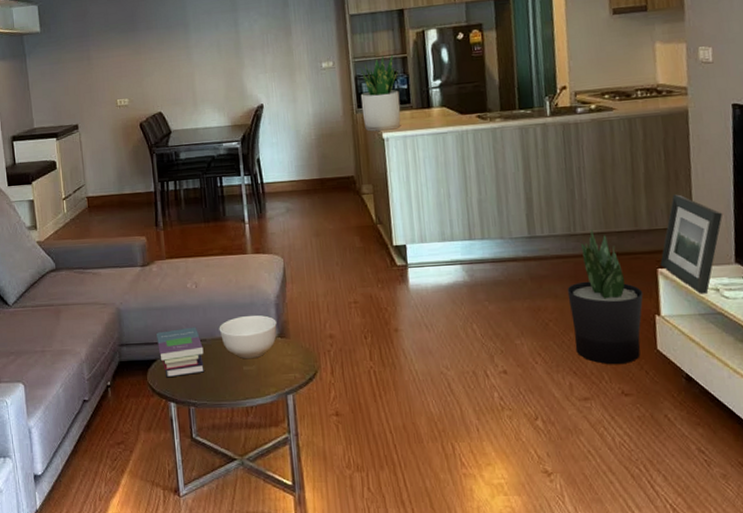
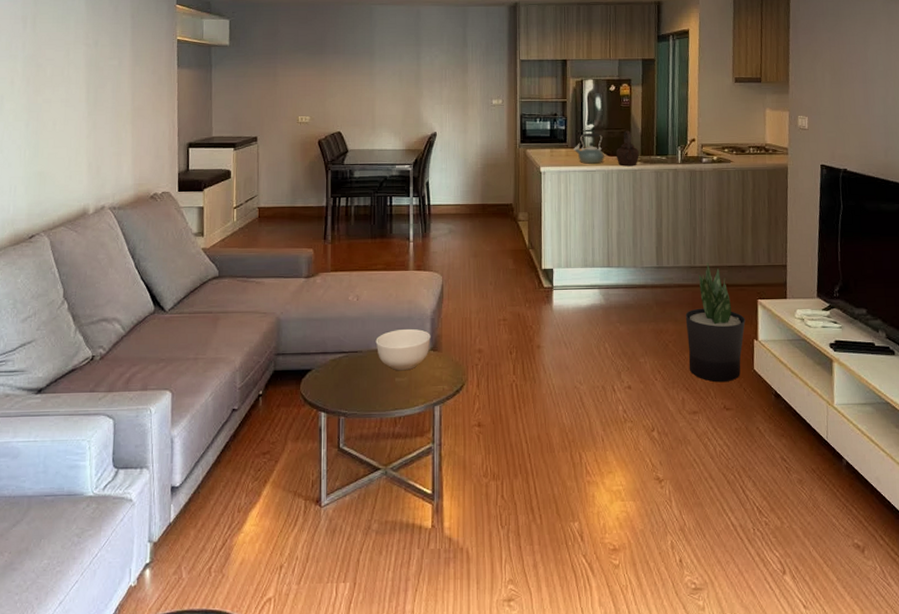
books: present [156,327,204,378] -> none [314,338,359,388]
planter: present [360,54,401,132] -> none [524,98,558,166]
kettle: none [419,89,457,126] -> present [574,133,604,165]
teapot: none [469,83,499,125] -> present [615,130,639,167]
picture frame: present [660,194,723,294] -> none [760,237,810,323]

